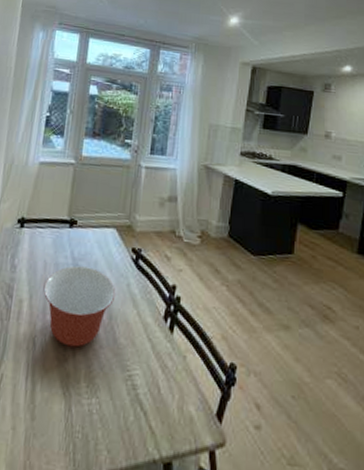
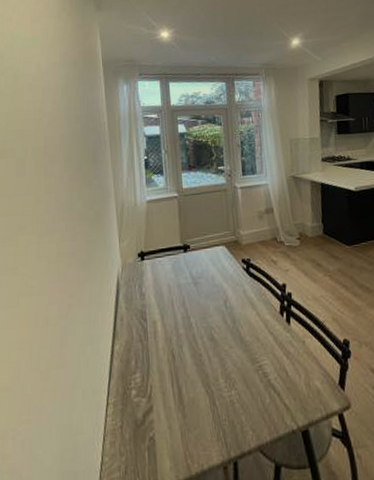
mixing bowl: present [43,265,116,347] -> none [171,283,235,352]

